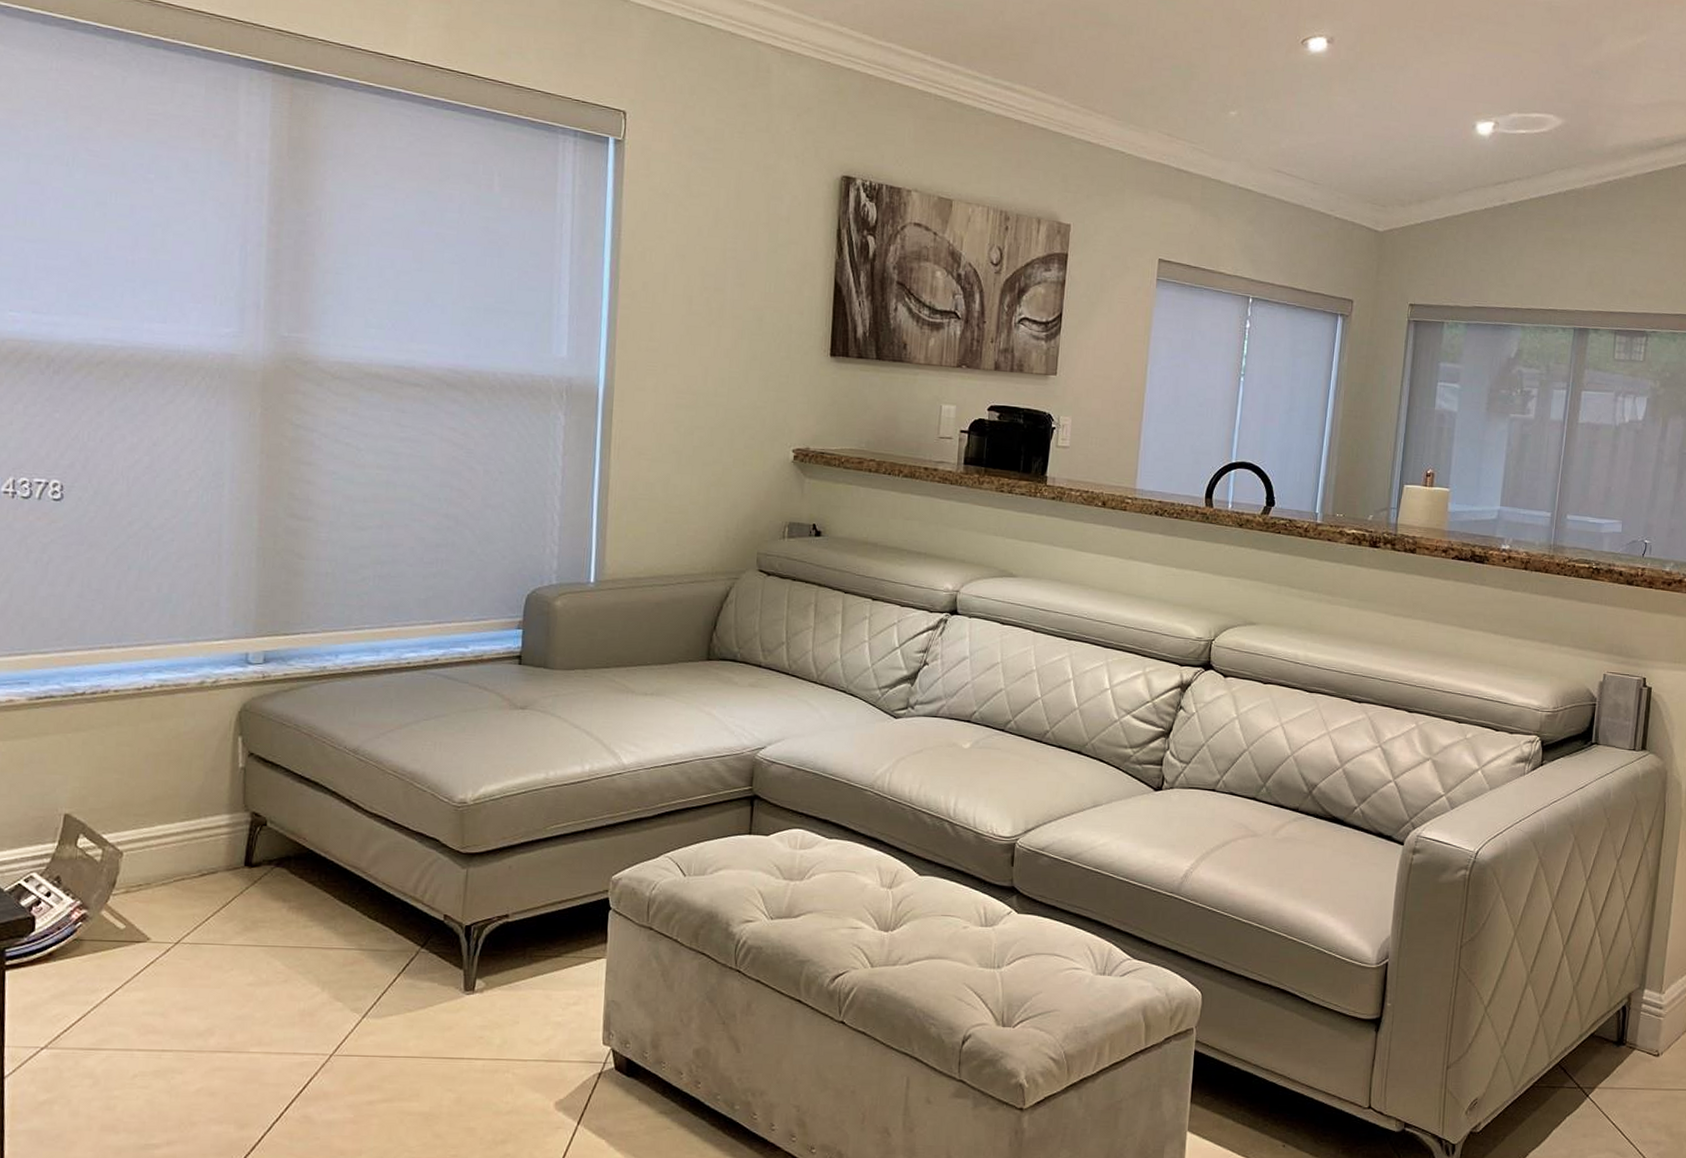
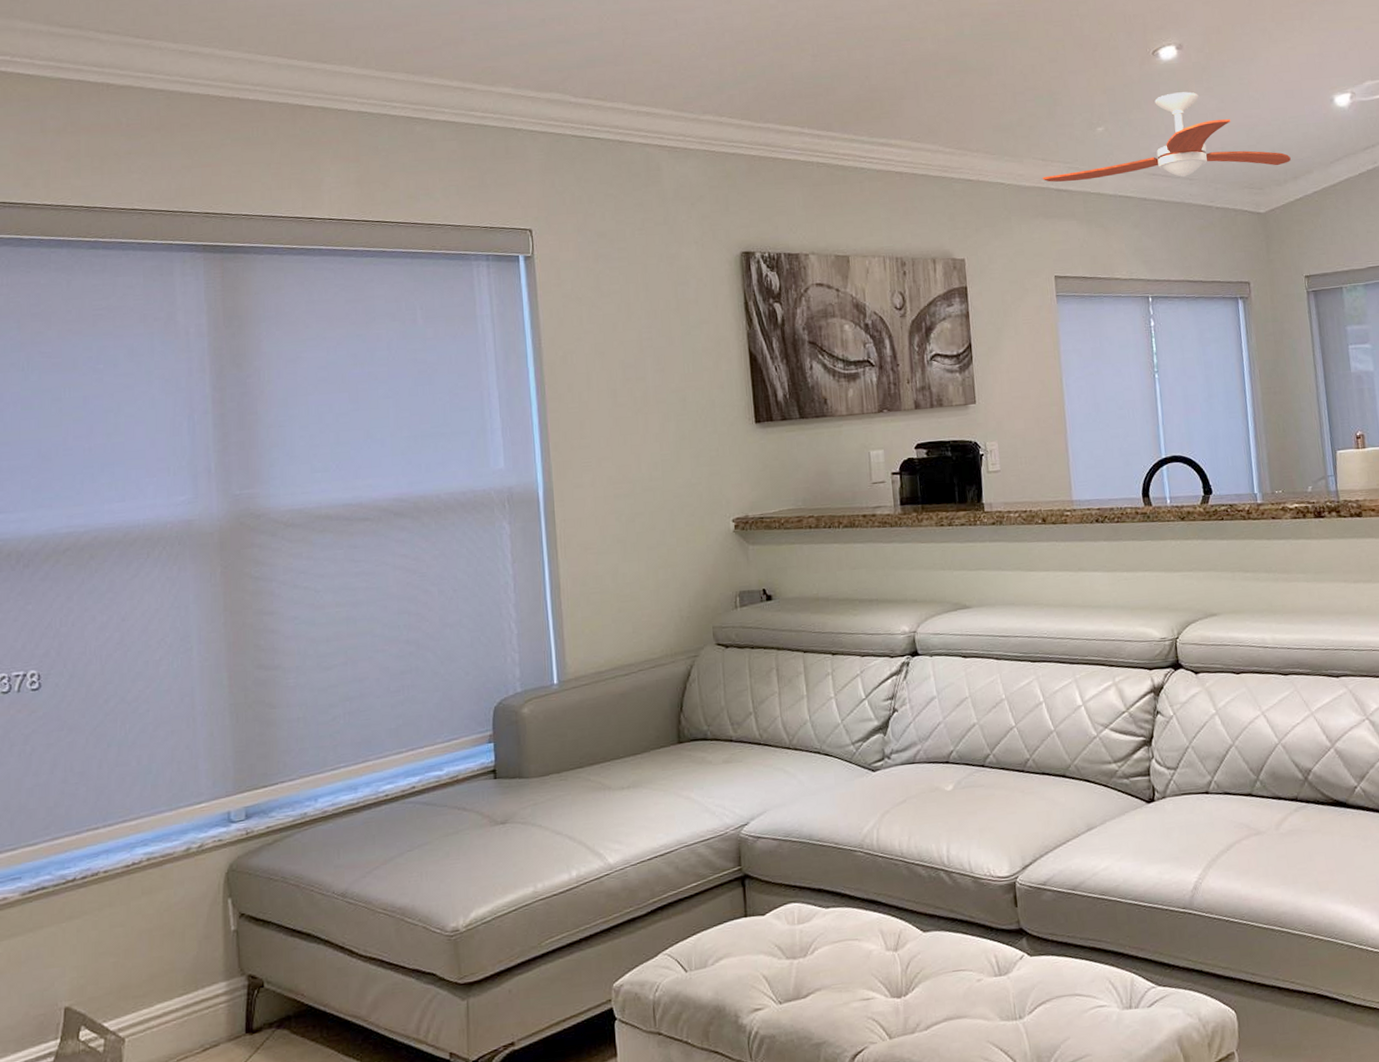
ceiling fan: none [1165,88,1420,185] -> present [1042,92,1291,182]

